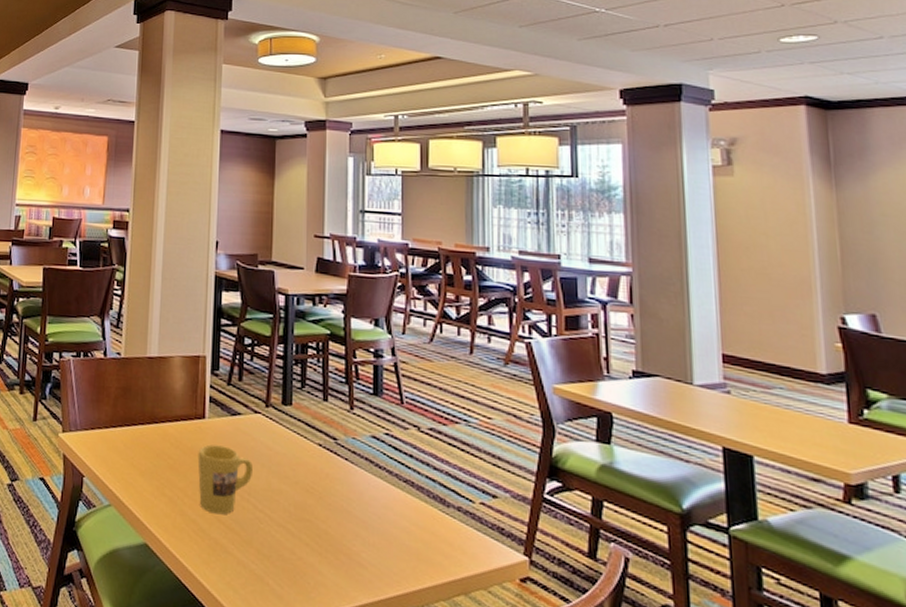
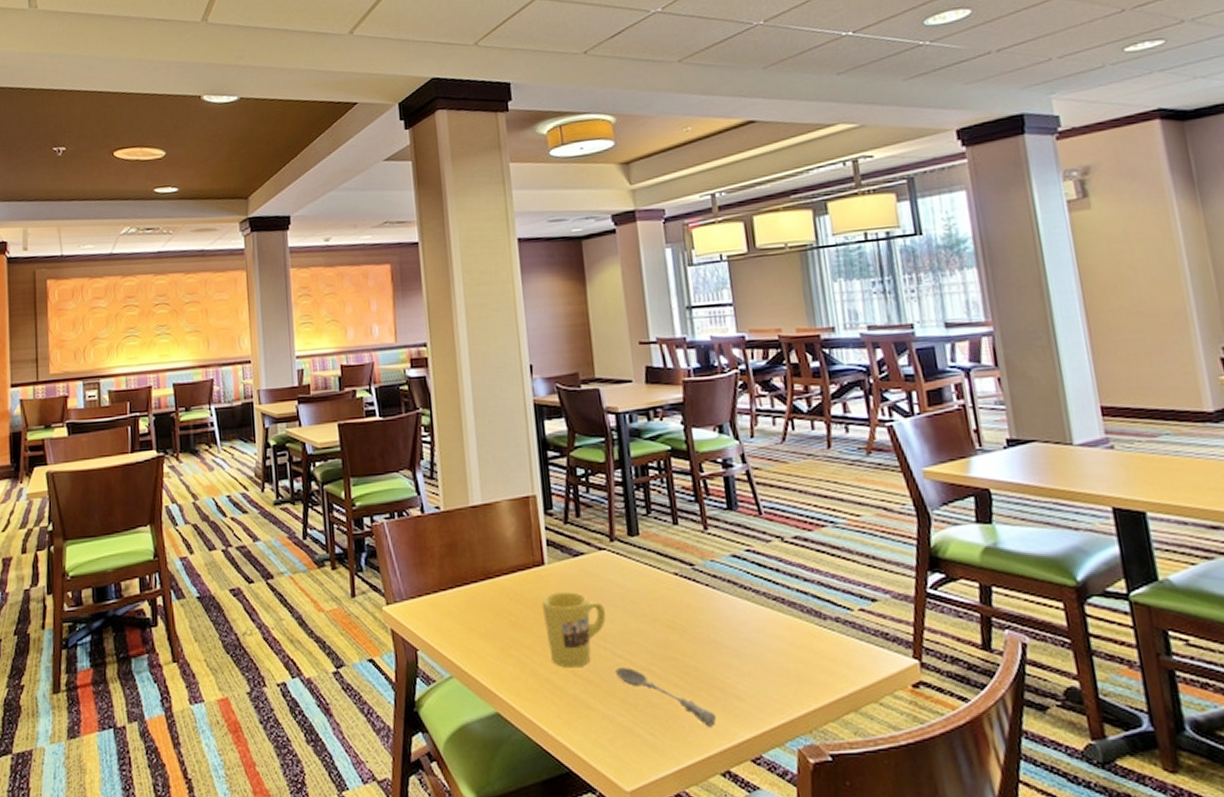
soupspoon: none [254,521,340,588] -> present [614,668,717,727]

